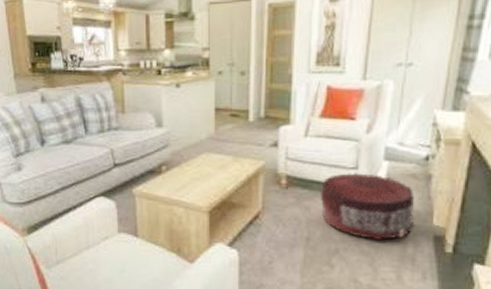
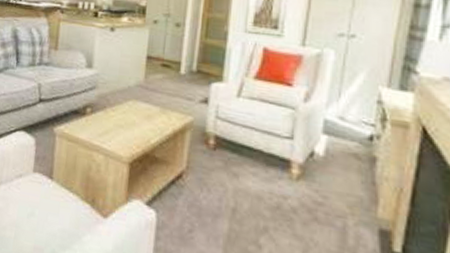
pouf: present [320,172,415,240] -> none [250,141,357,226]

